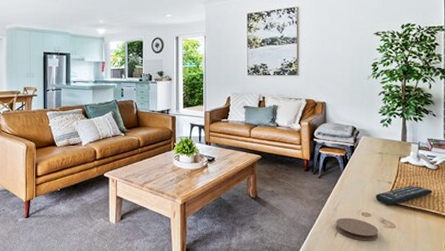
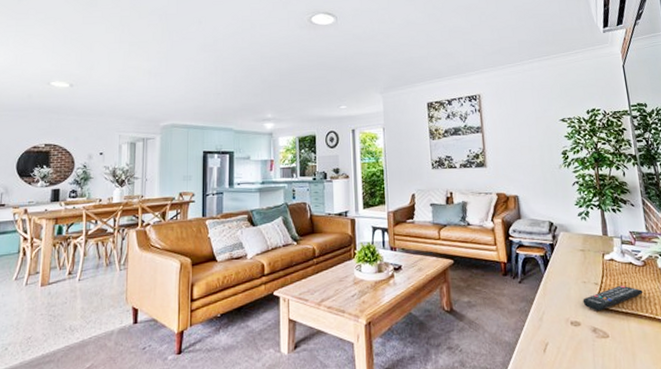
coaster: present [336,218,379,241] -> none [543,328,593,356]

